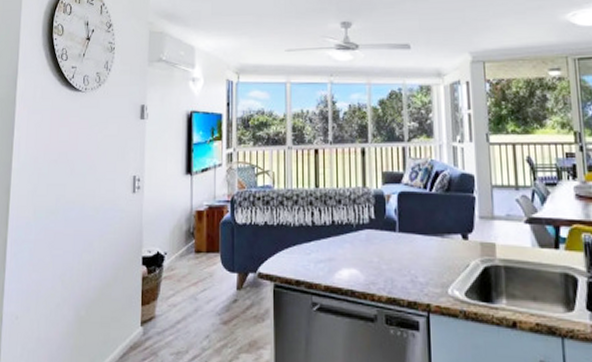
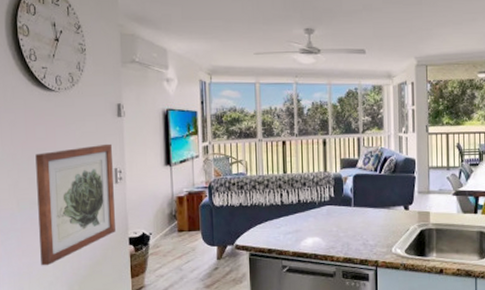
wall art: none [50,148,132,285] -> present [35,143,115,266]

